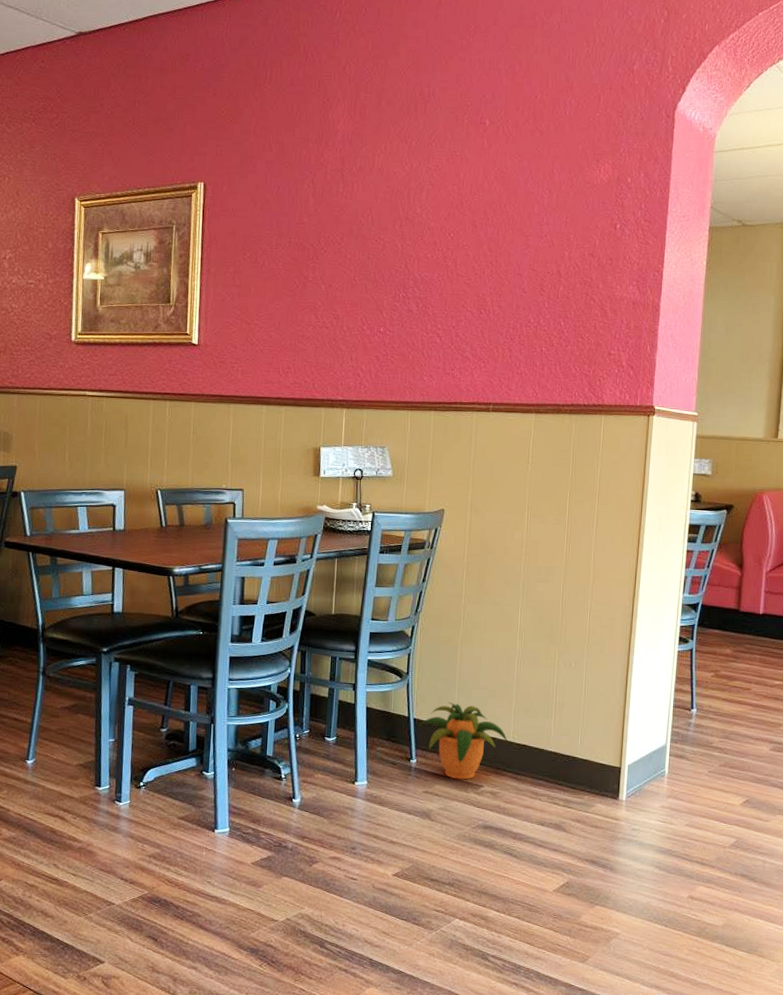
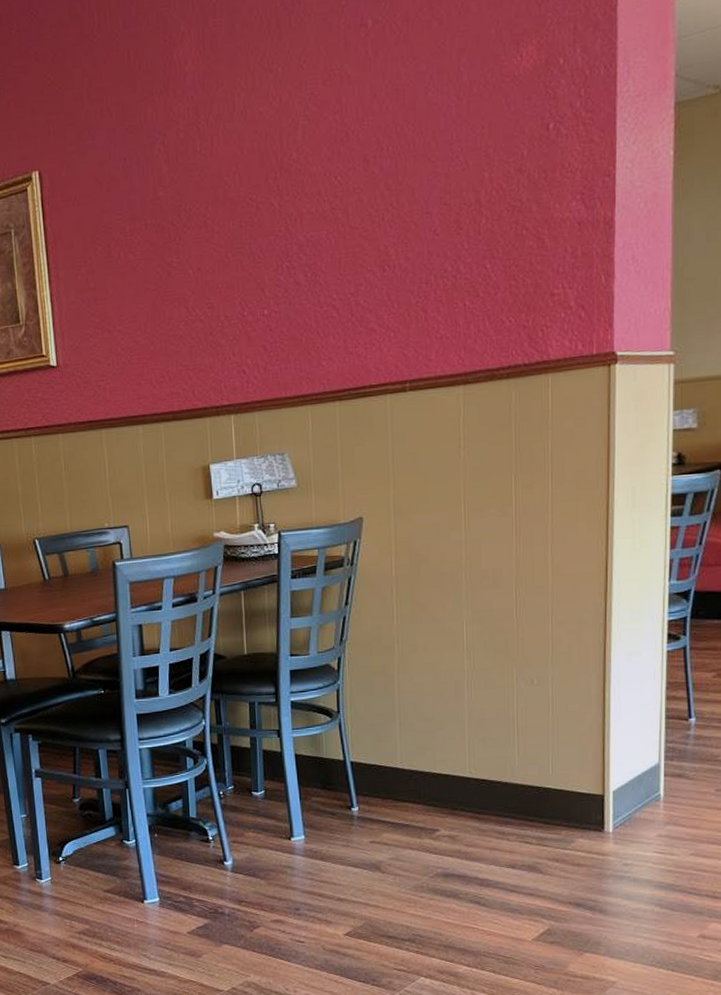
potted plant: present [418,701,508,780] -> none [357,739,464,825]

